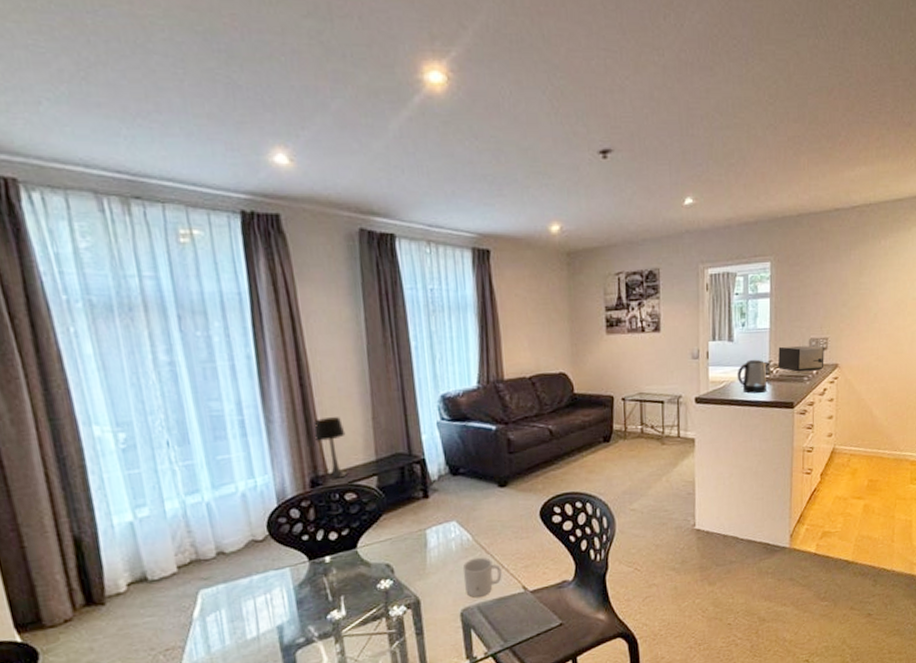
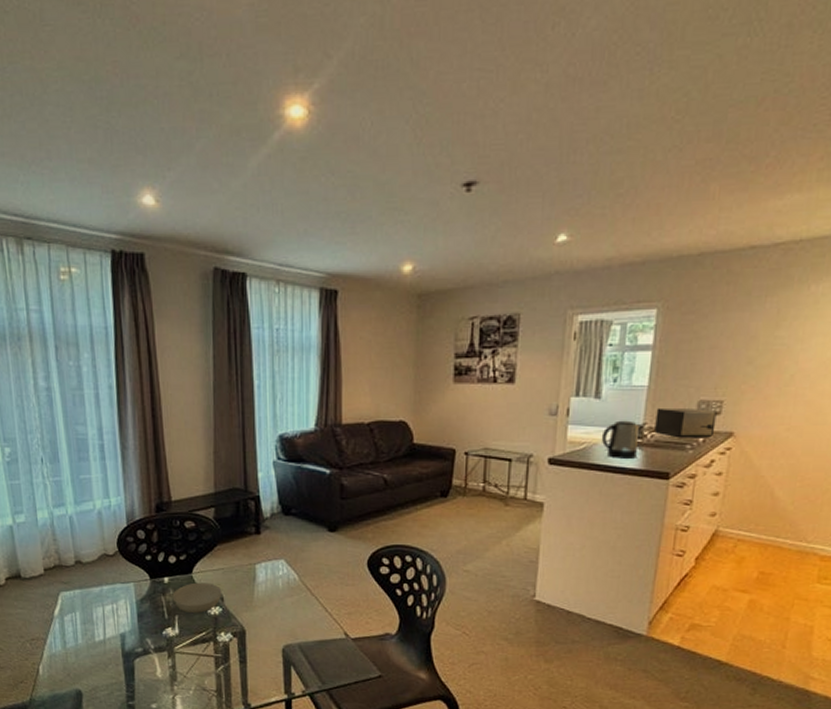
table lamp: present [315,417,347,479] -> none [162,449,189,506]
bowl: none [335,555,392,592] -> present [172,582,222,614]
mug: present [462,557,502,598] -> none [287,598,325,636]

